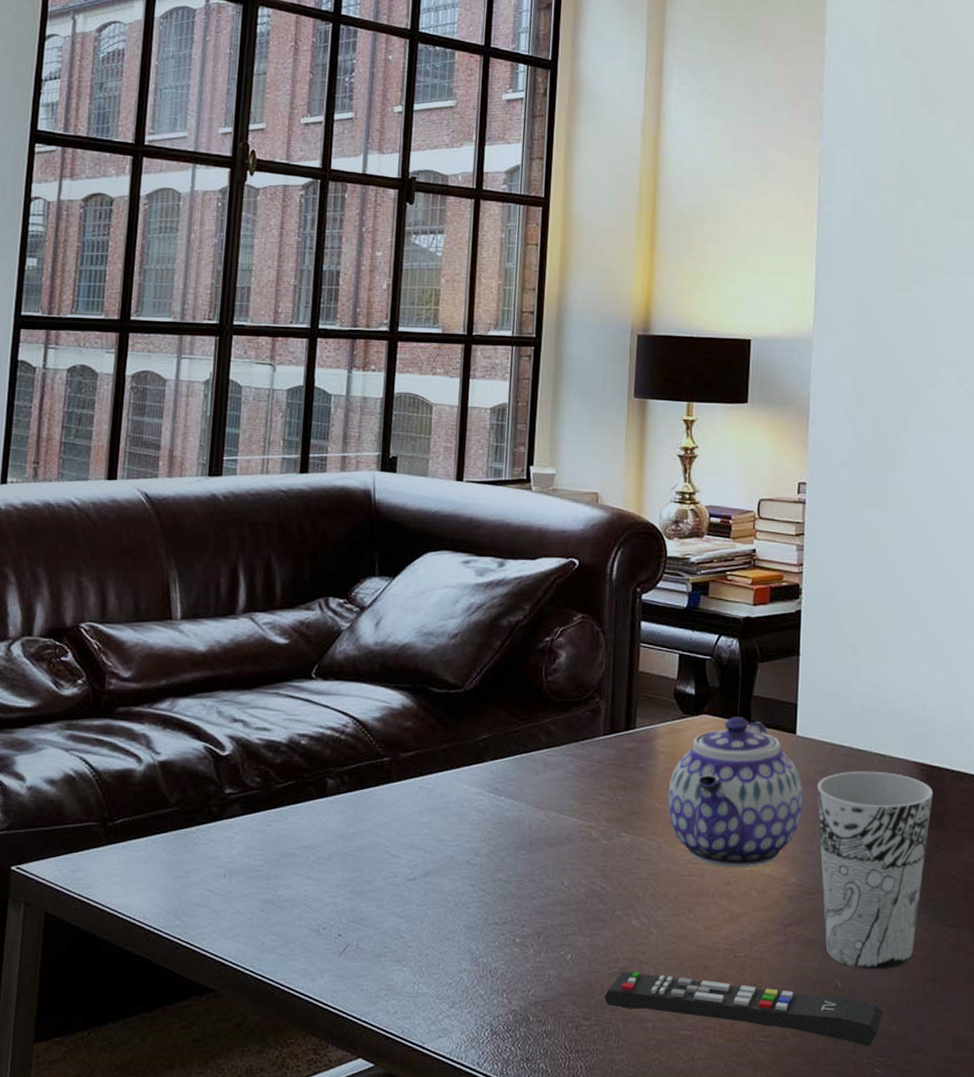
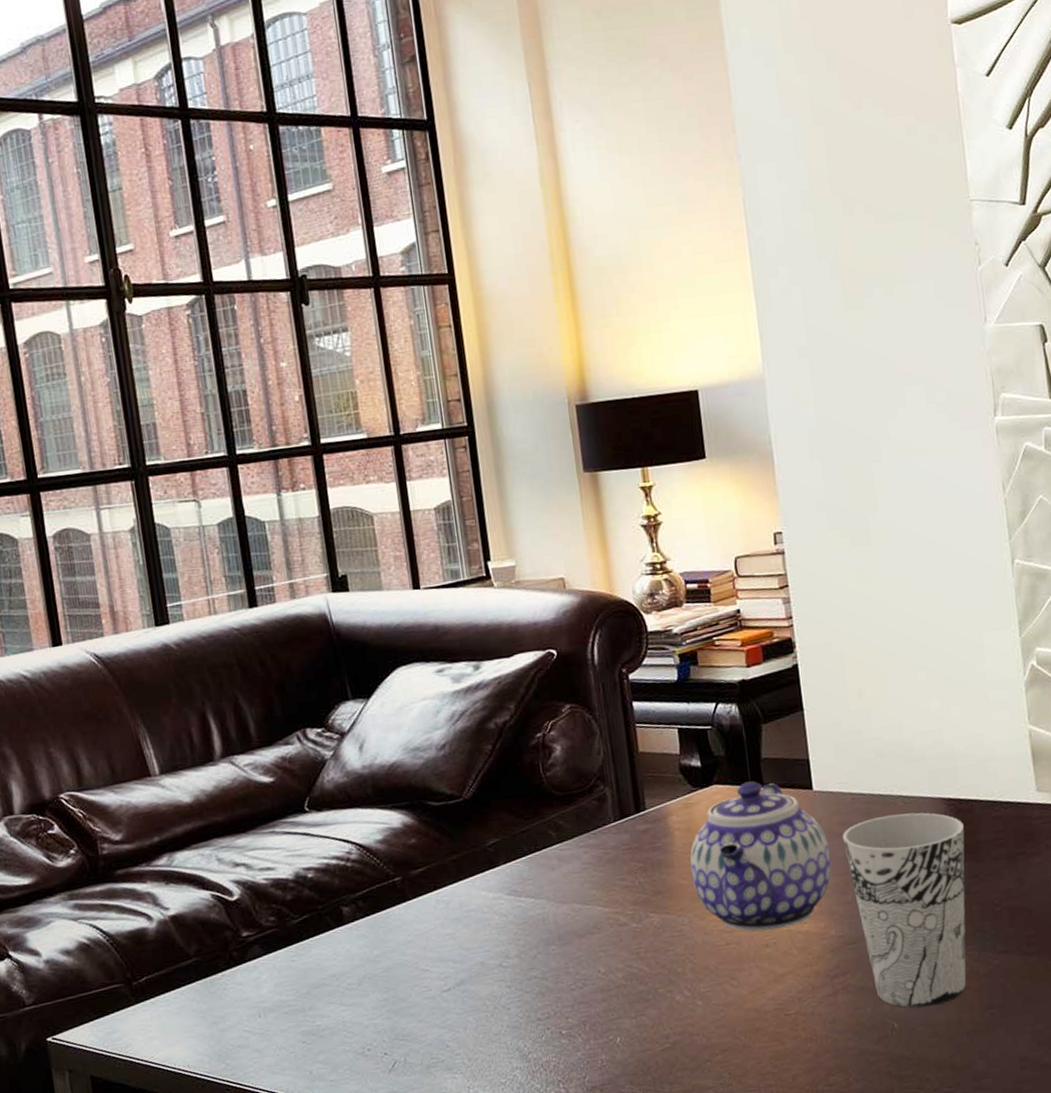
remote control: present [604,972,883,1046] -> none [661,1036,945,1081]

